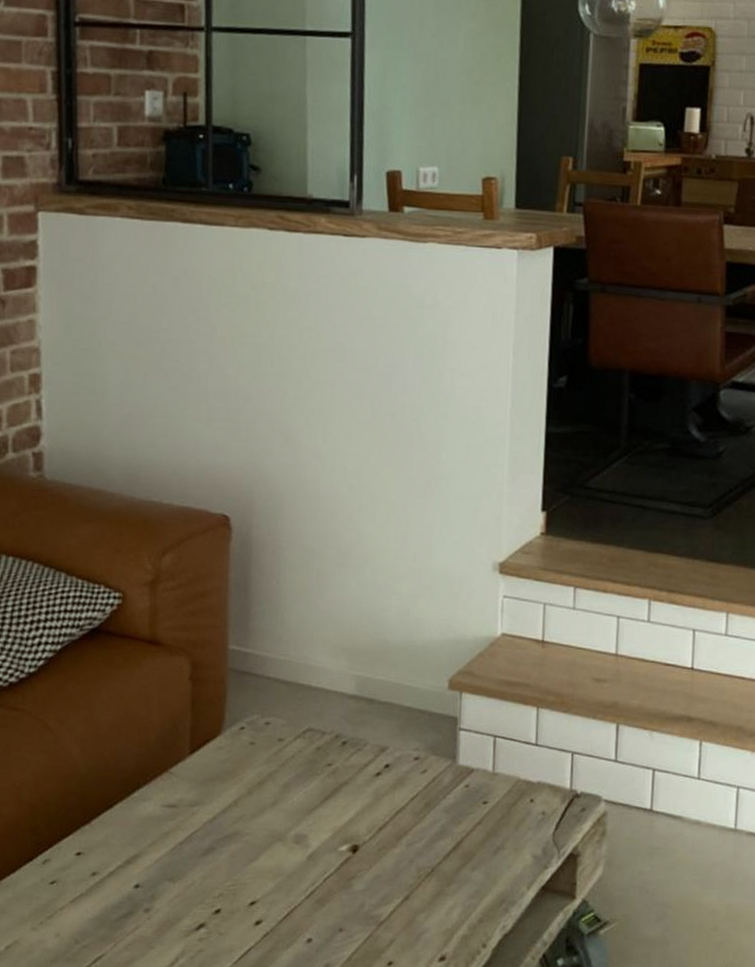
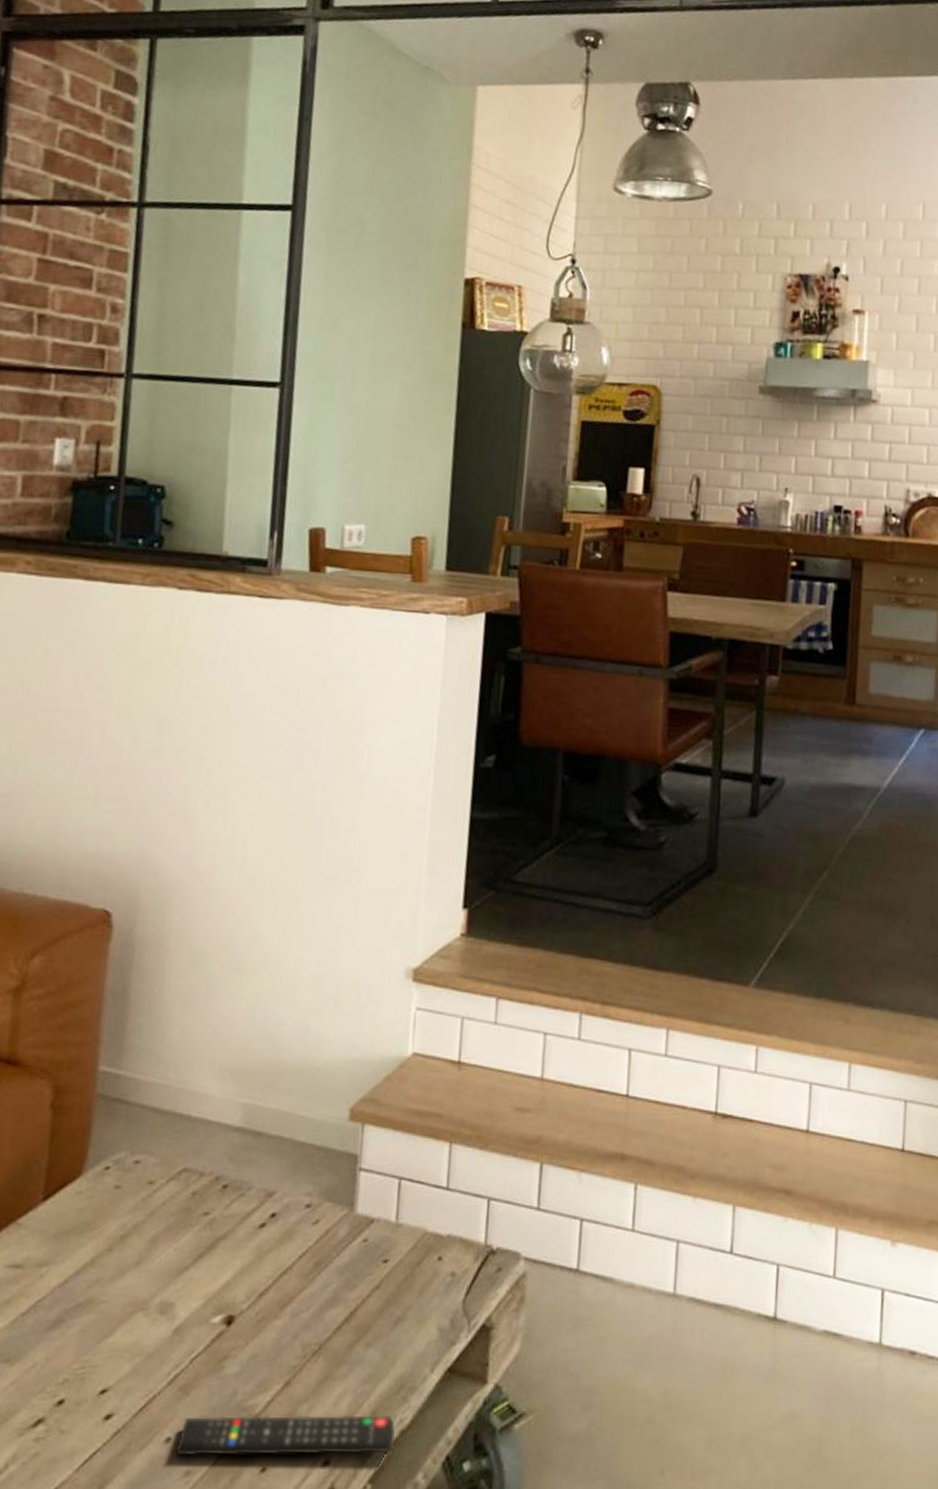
remote control: none [316,922,500,953] -> present [175,1415,396,1457]

